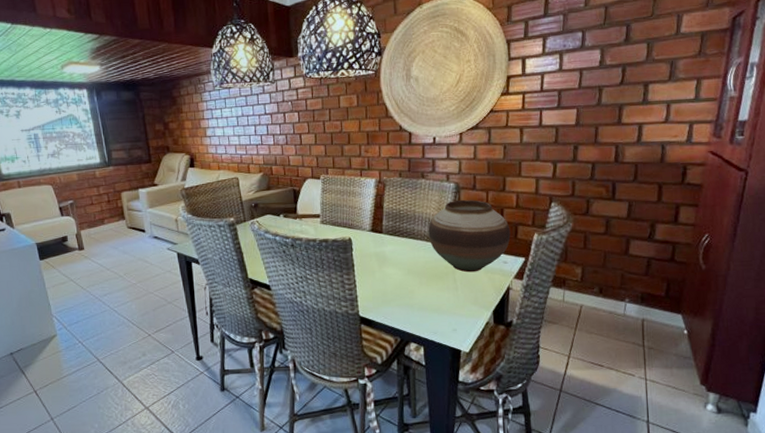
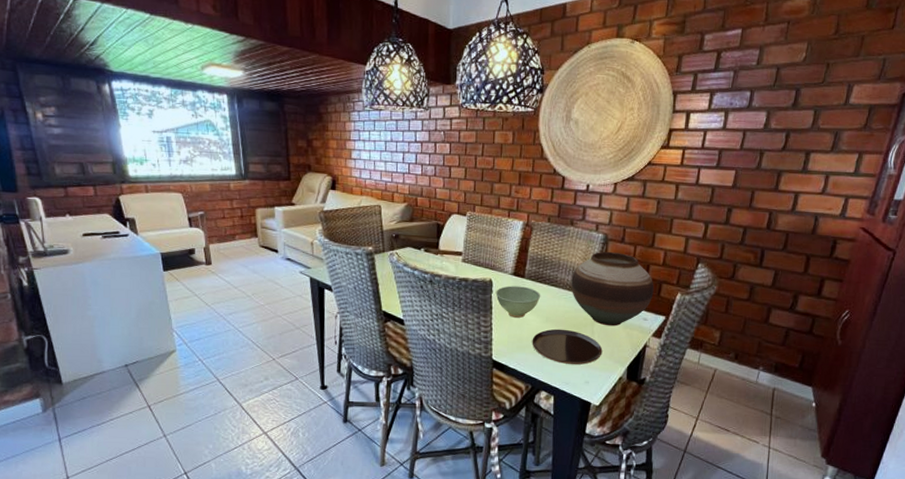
bowl: none [356,241,401,273] -> present [495,286,541,318]
plate: none [396,279,467,314] -> present [532,329,603,365]

